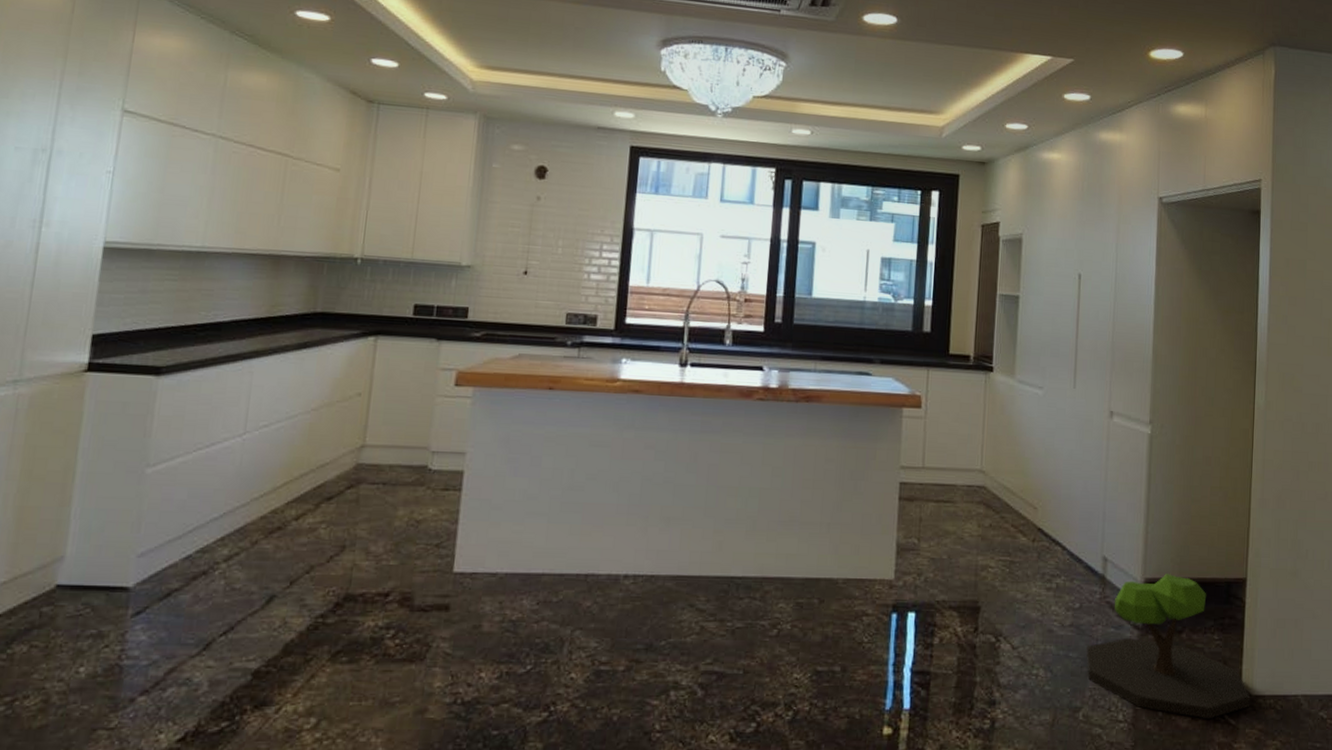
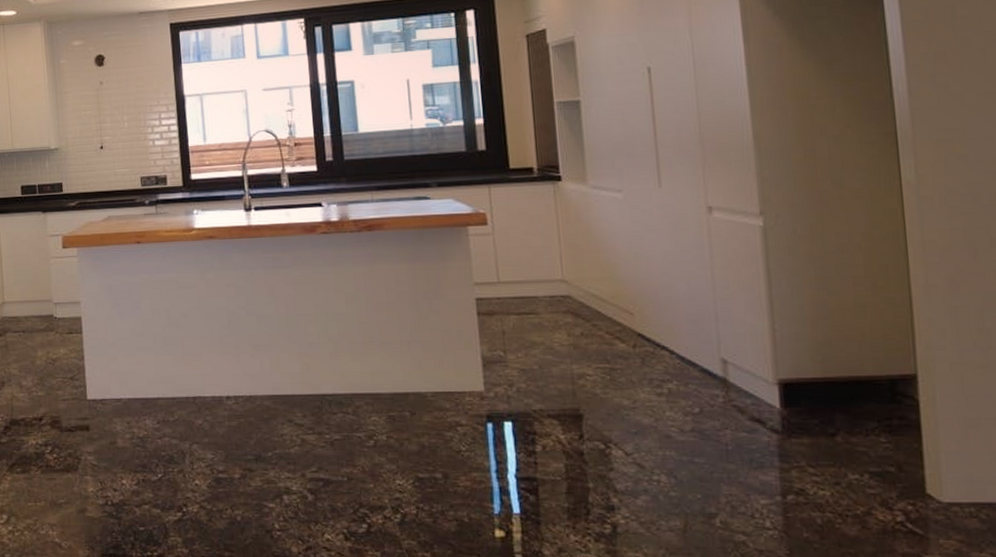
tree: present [1086,573,1251,719] -> none [714,372,942,528]

